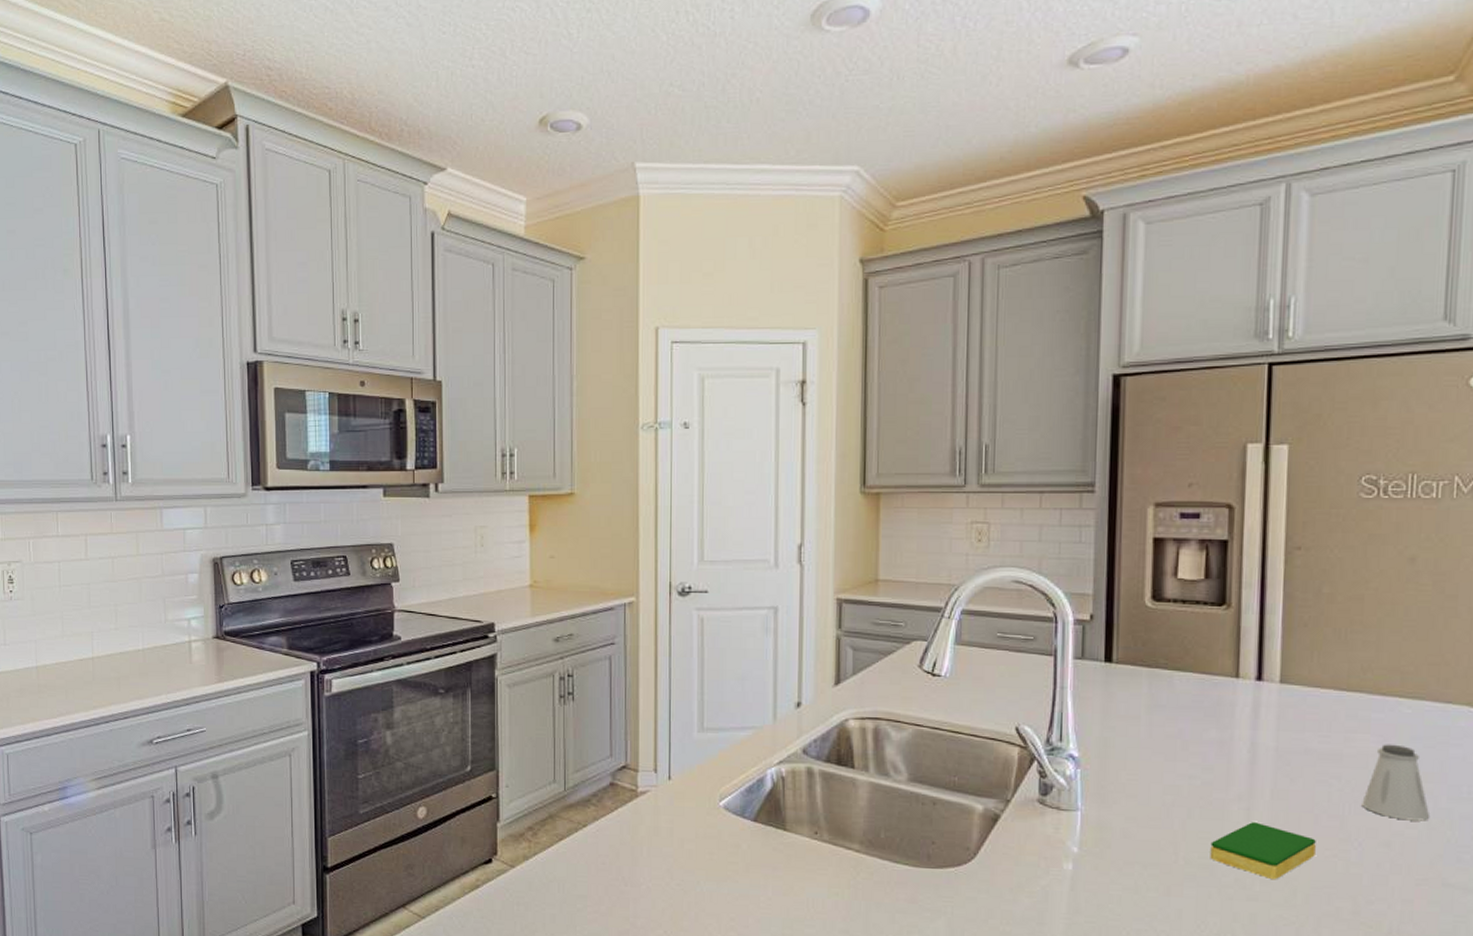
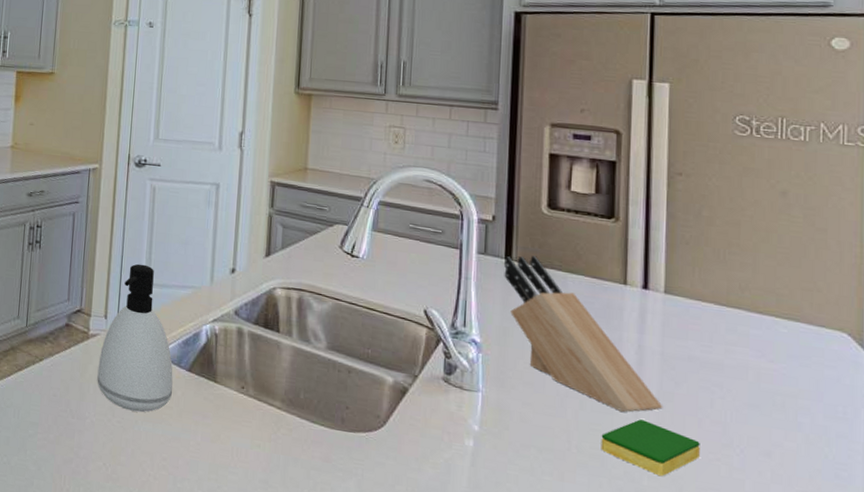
soap dispenser: none [650,707,737,872] -> present [97,264,173,413]
knife block: none [1104,655,1277,816] -> present [504,255,663,412]
saltshaker: present [1362,744,1430,821] -> none [743,359,808,436]

